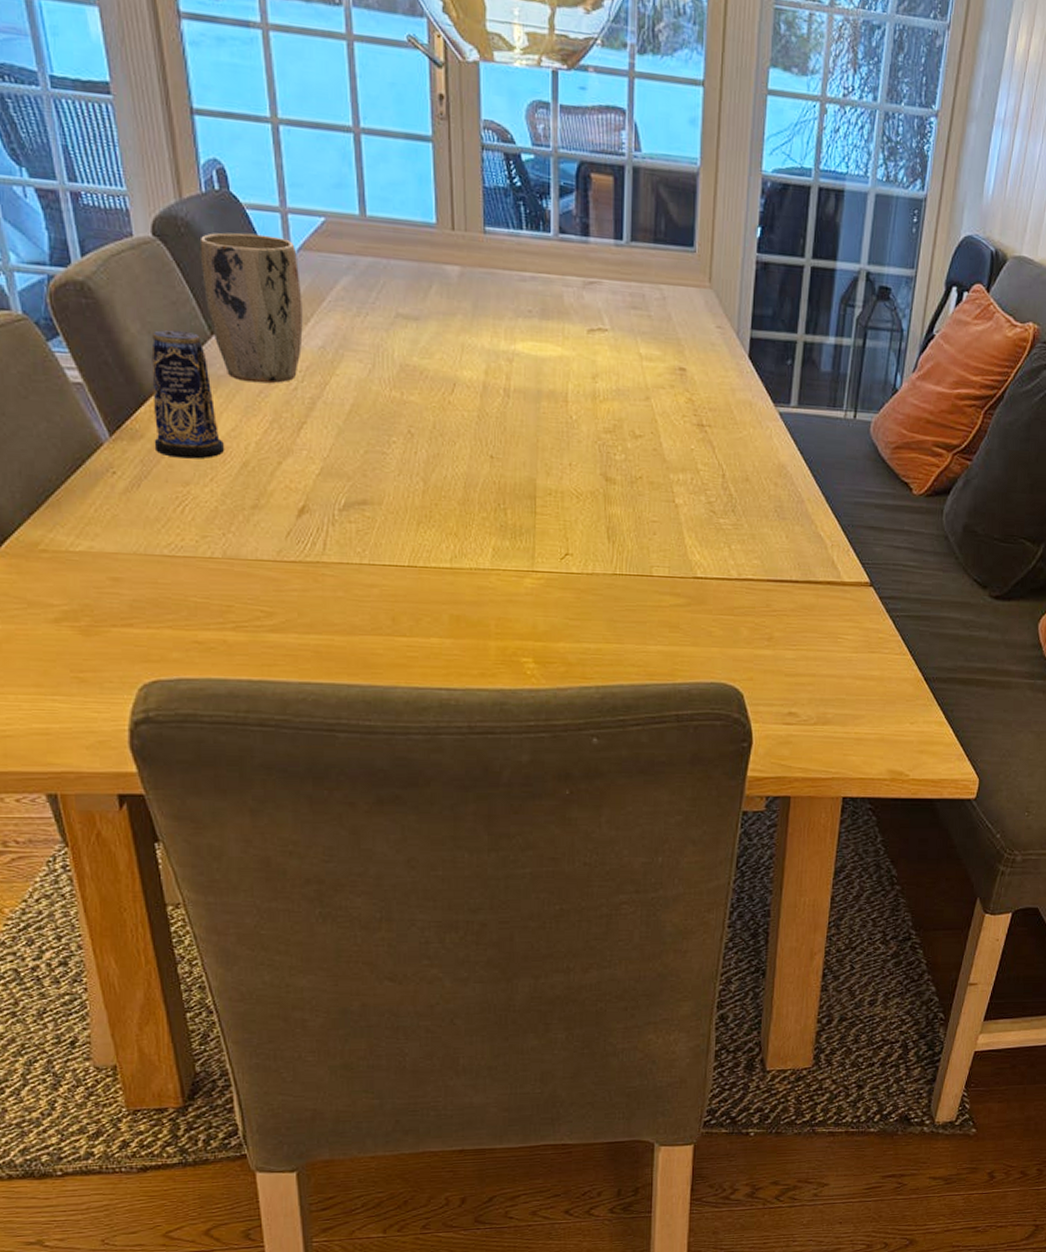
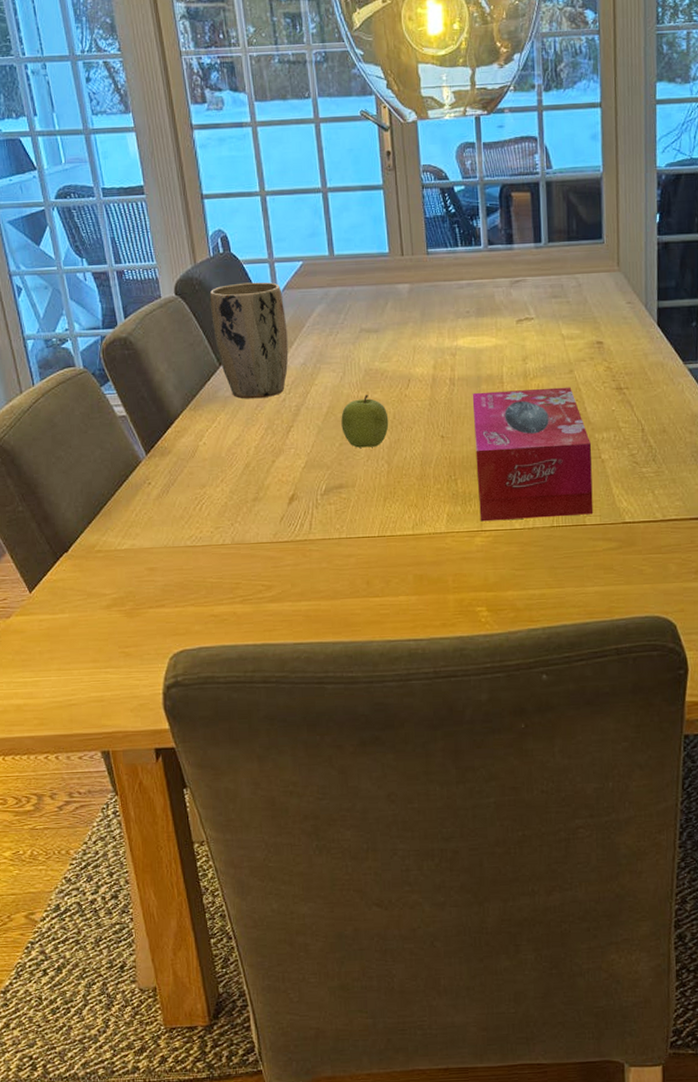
candle: present [151,330,224,459] -> none [175,365,231,466]
fruit: none [368,395,427,460] -> present [341,395,389,448]
tissue box: none [529,409,665,565] -> present [472,387,594,522]

